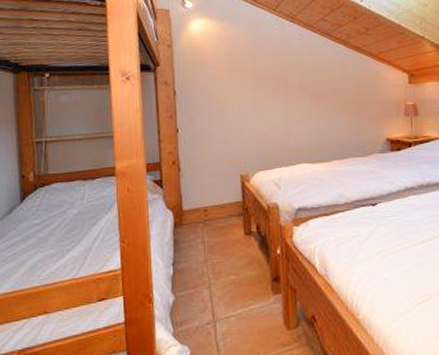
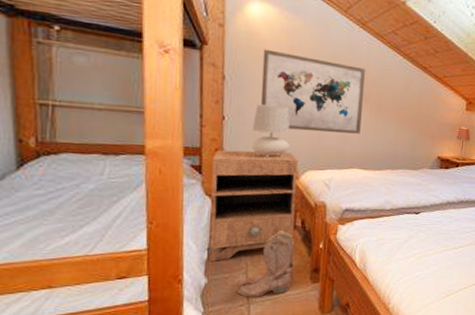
nightstand: none [170,156,251,277] -> present [209,150,299,261]
boots: none [202,238,255,314] -> present [237,231,295,297]
table lamp: none [203,111,238,164] -> present [252,104,290,158]
wall art: none [206,59,303,133] -> present [260,49,366,134]

